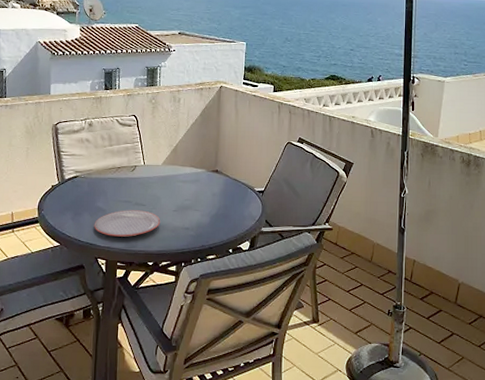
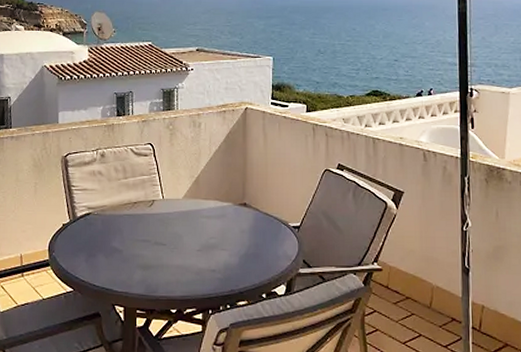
plate: present [94,210,161,237] -> none [109,250,184,281]

